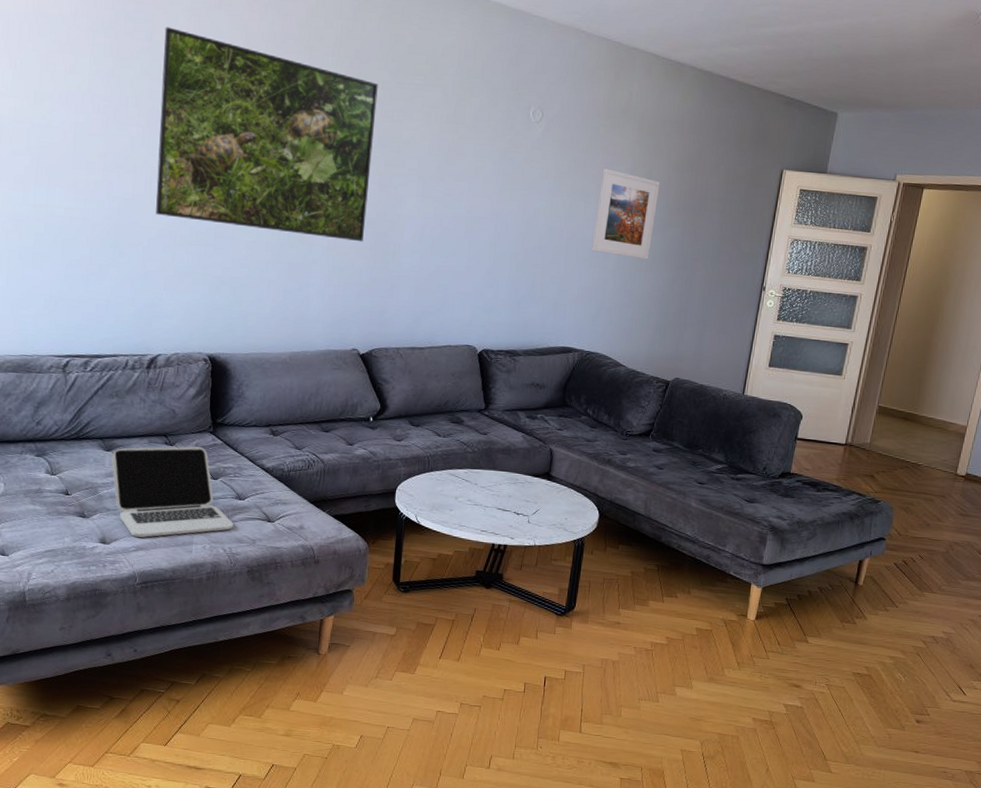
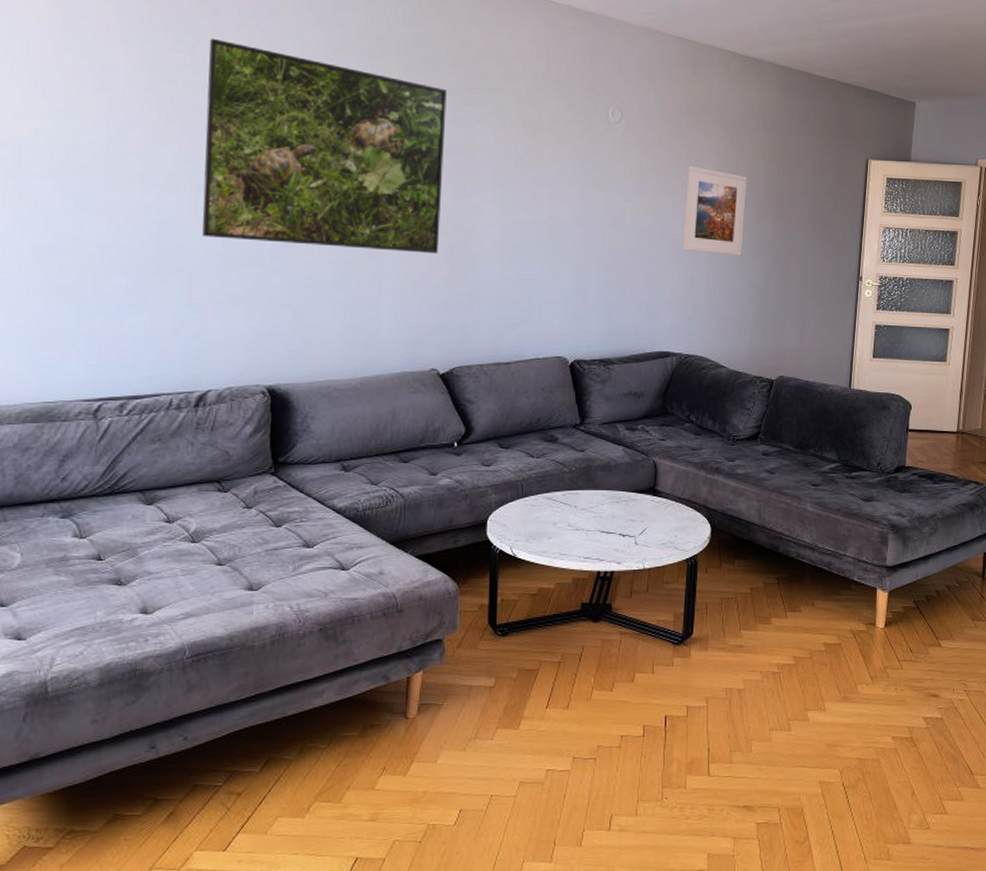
laptop: present [112,446,233,538] -> none [154,490,301,602]

